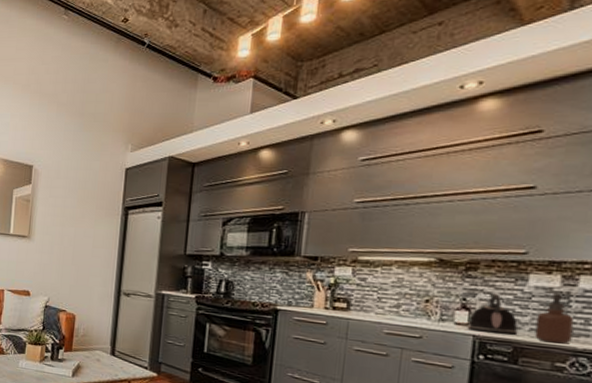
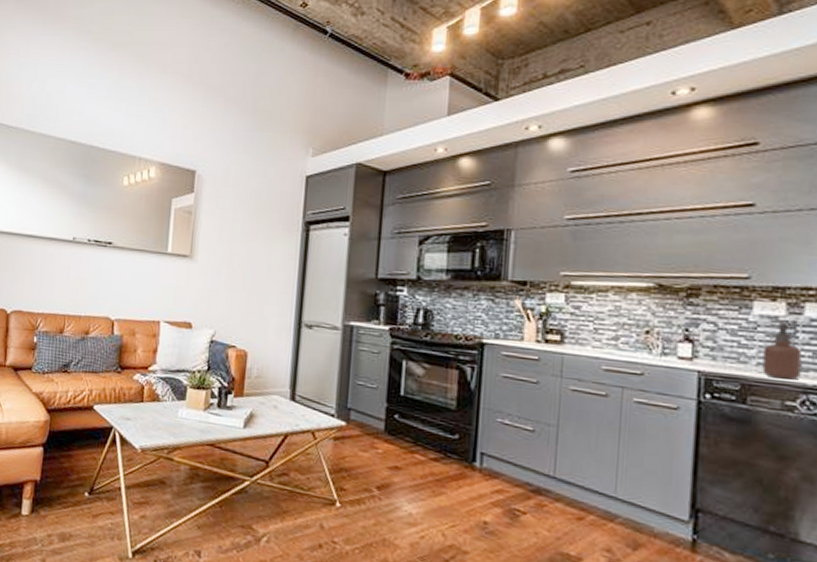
kettle: present [467,293,519,336] -> none [691,323,745,372]

